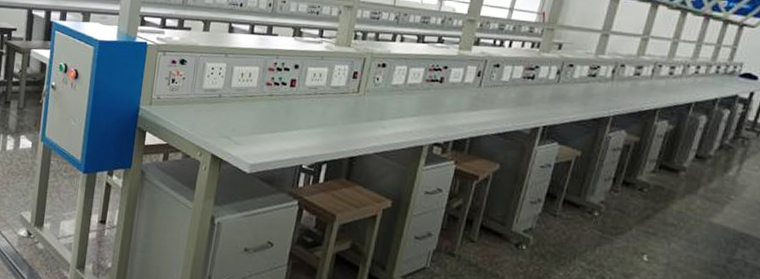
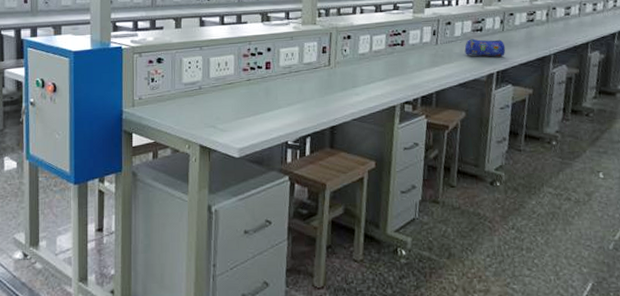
pencil case: none [510,86,558,111] -> present [464,39,506,57]

